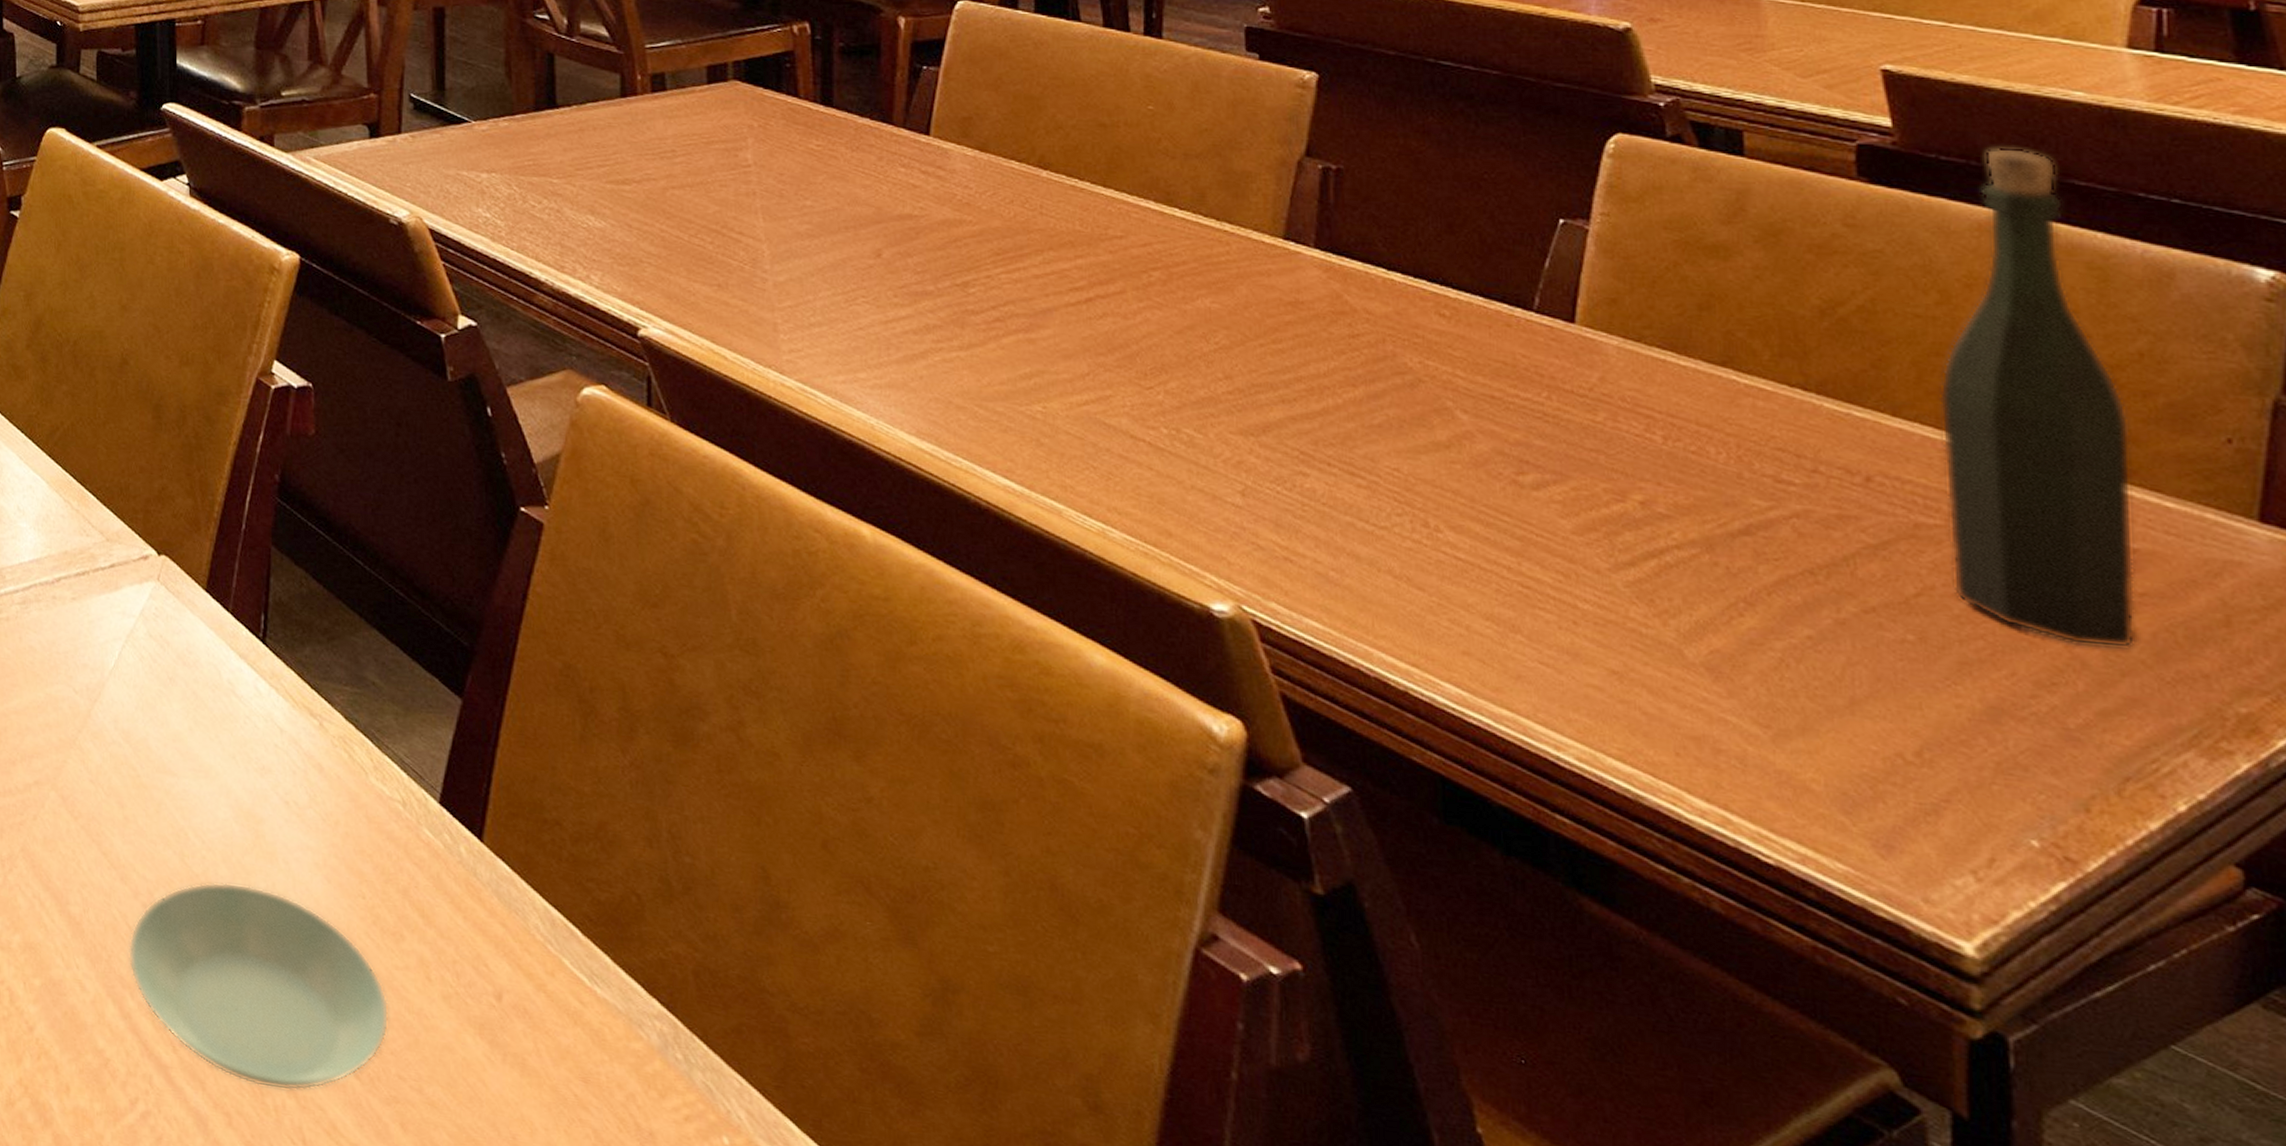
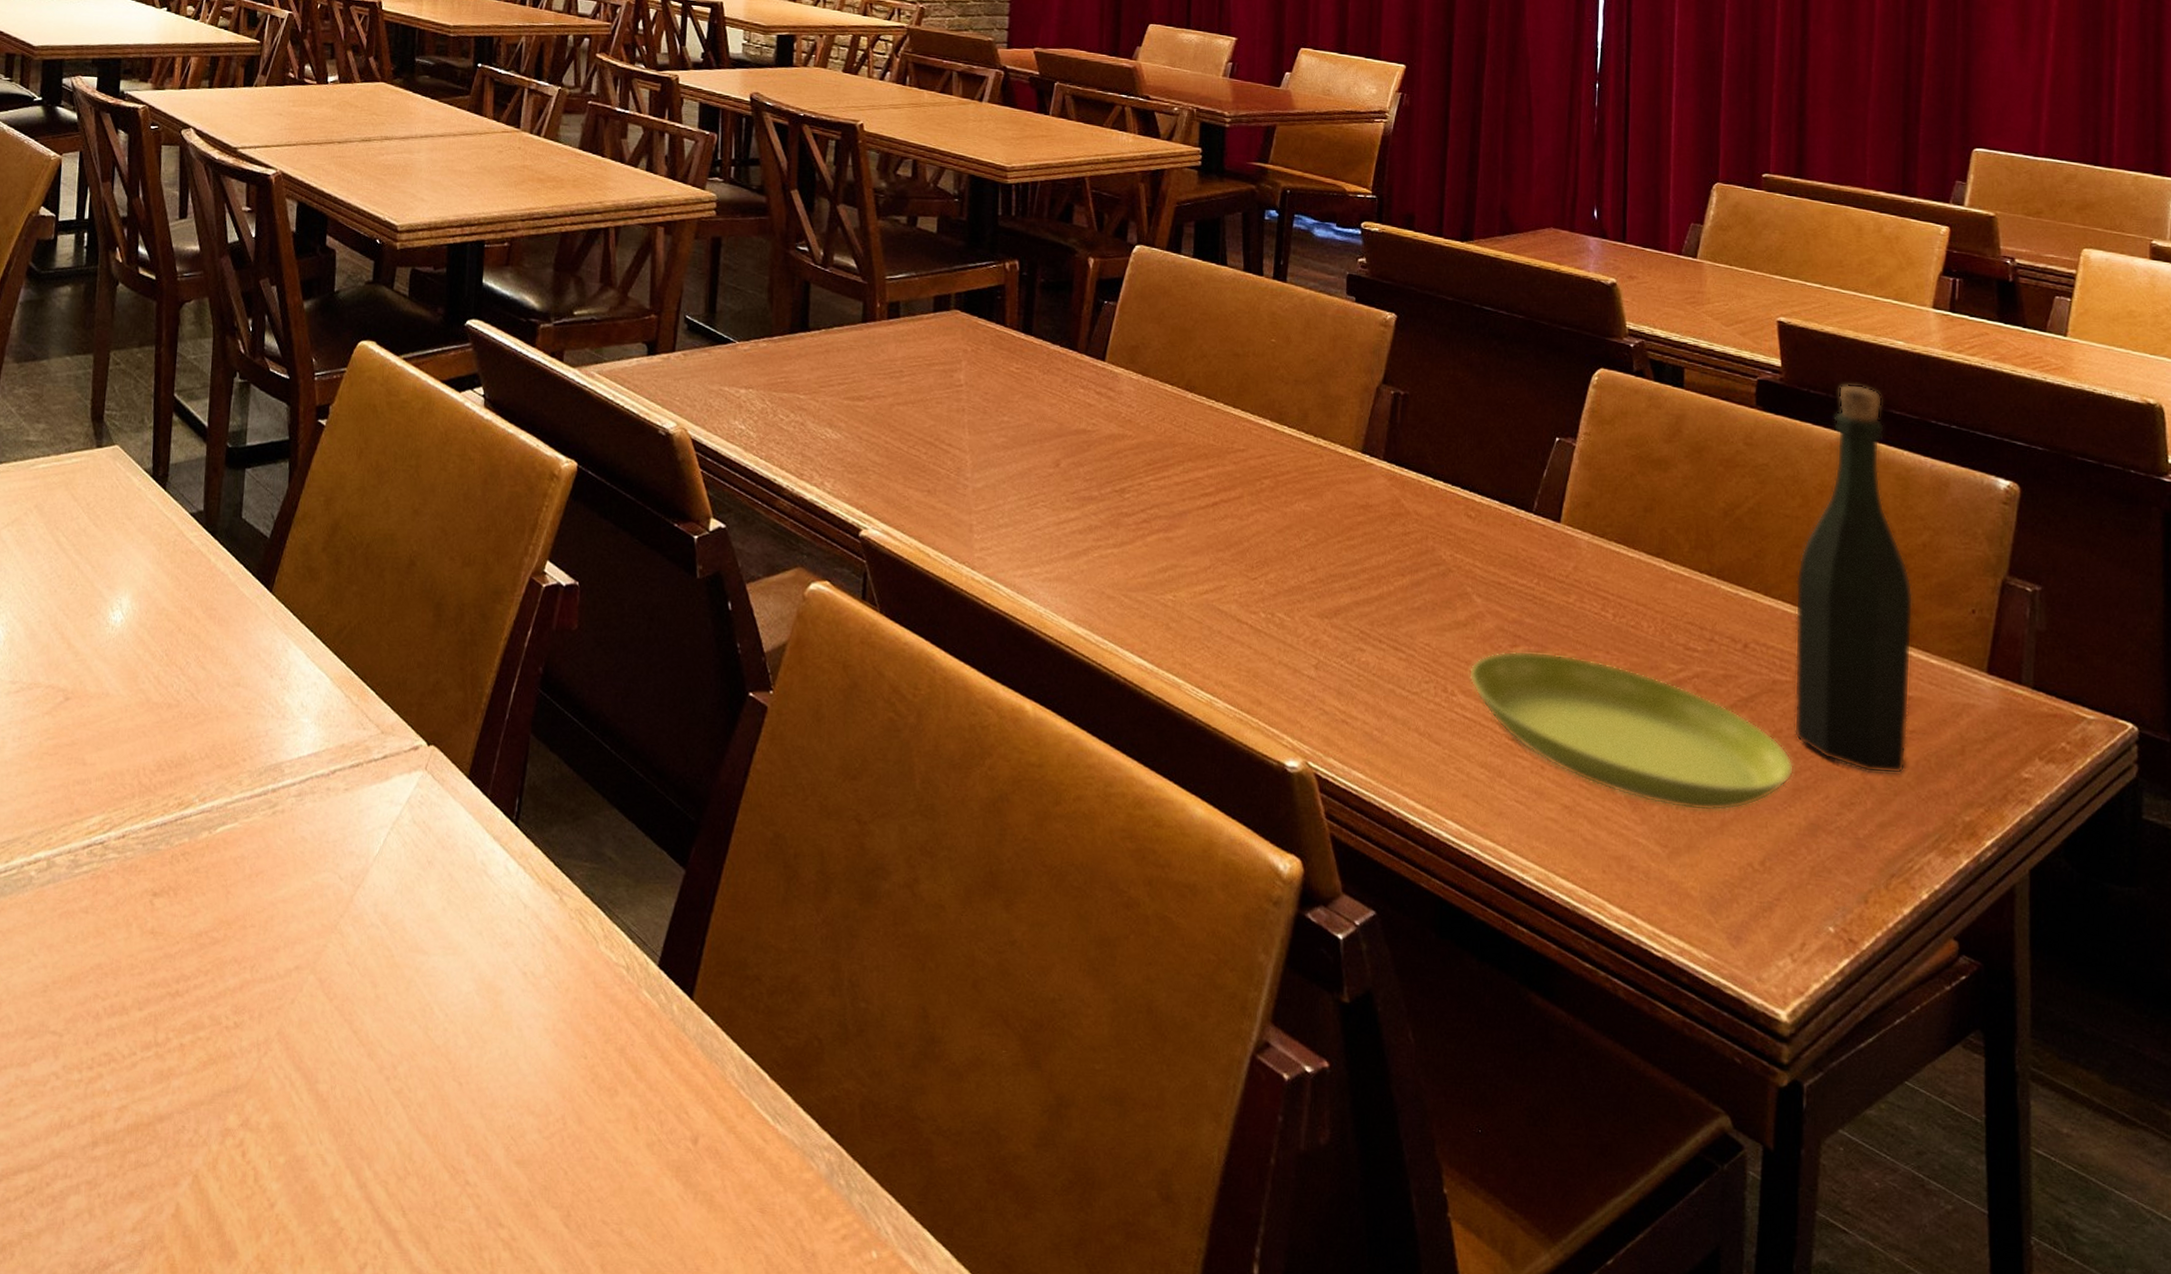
saucer: present [127,882,389,1091] -> none [368,1051,600,1244]
saucer: none [1457,478,1959,686] -> present [1468,650,1795,811]

